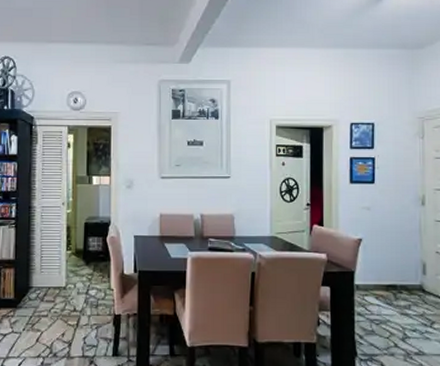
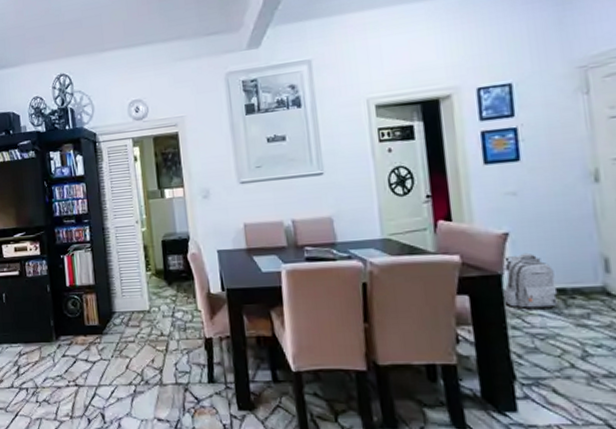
backpack: none [353,255,391,299] -> present [500,252,558,309]

